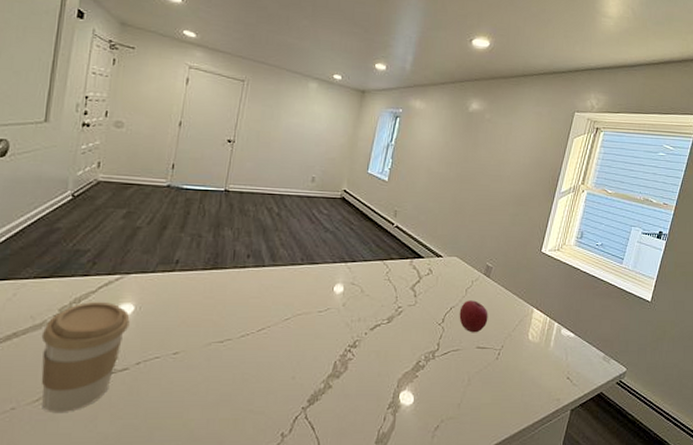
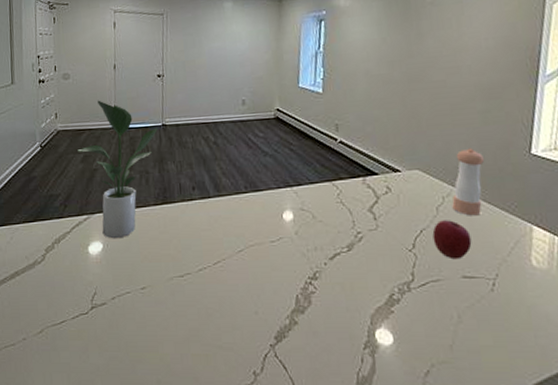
coffee cup: present [41,302,130,412] -> none [35,241,101,343]
potted plant: none [120,155,220,302] -> present [78,100,159,239]
pepper shaker: none [478,243,508,298] -> present [452,148,485,216]

